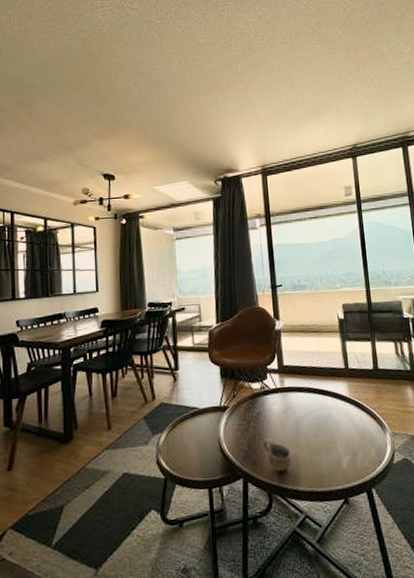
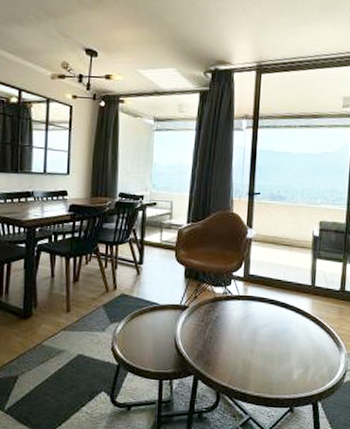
cup: present [263,438,293,472] -> none [218,342,246,375]

